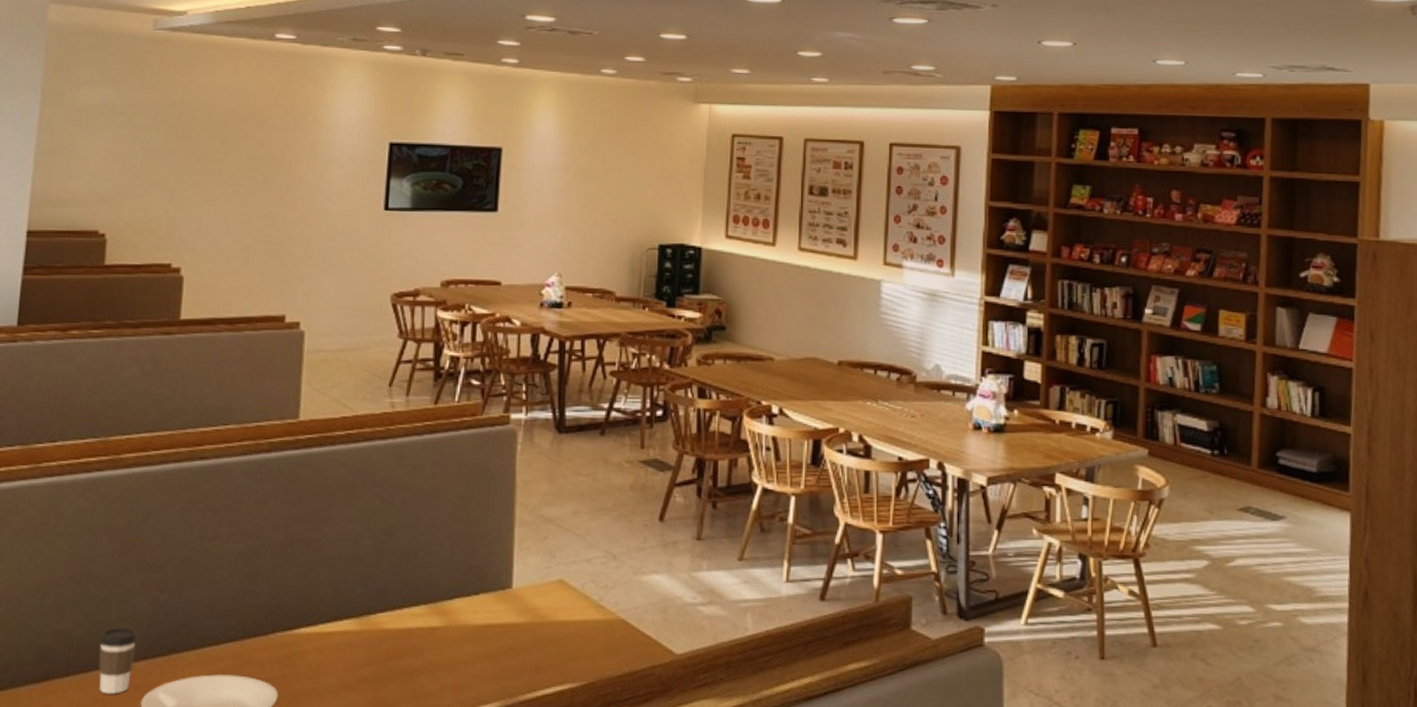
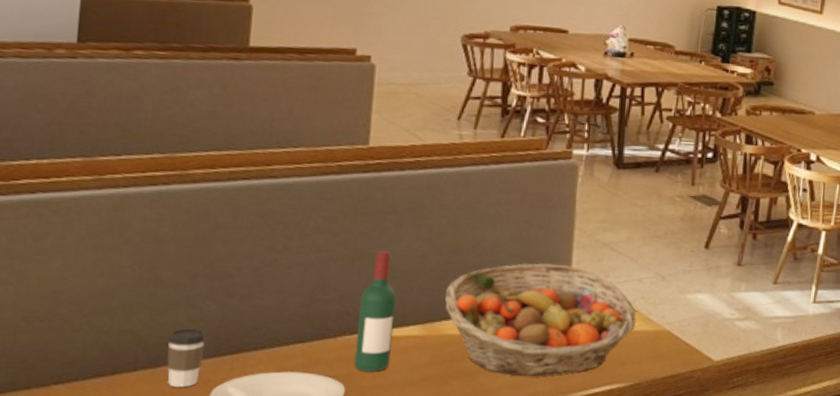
wine bottle: none [287,534,330,673] -> present [354,250,396,371]
fruit basket: none [379,544,587,677] -> present [444,263,637,377]

